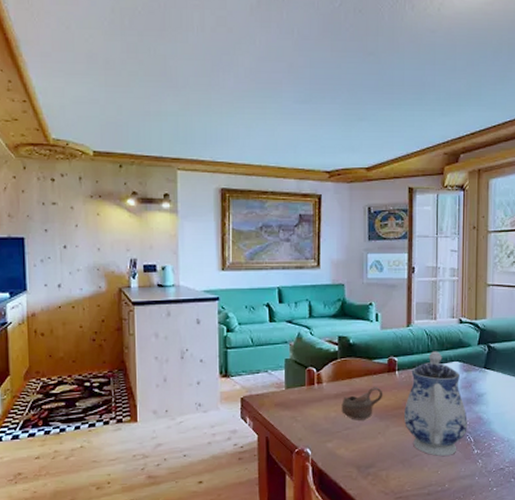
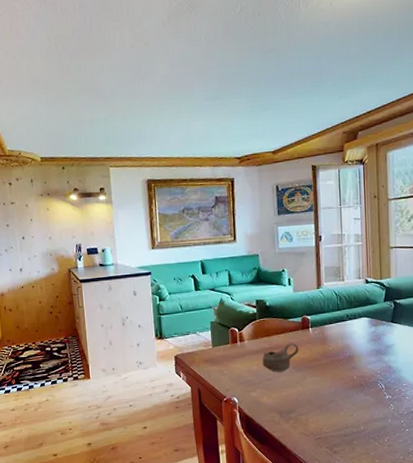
teapot: present [403,351,467,456] -> none [318,309,378,402]

